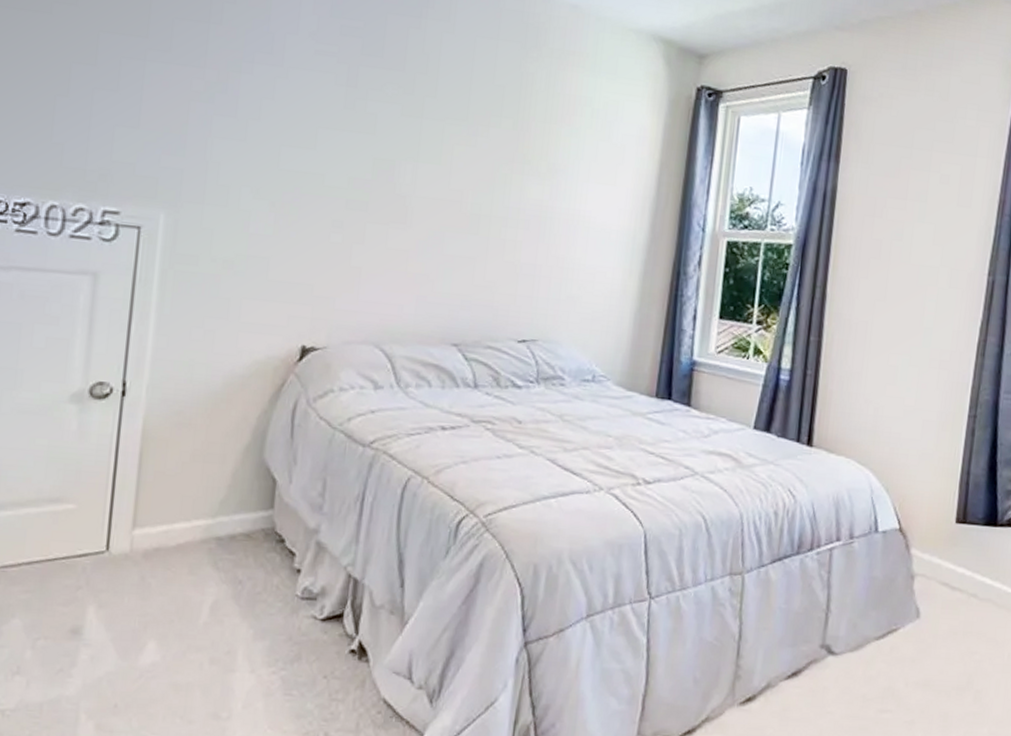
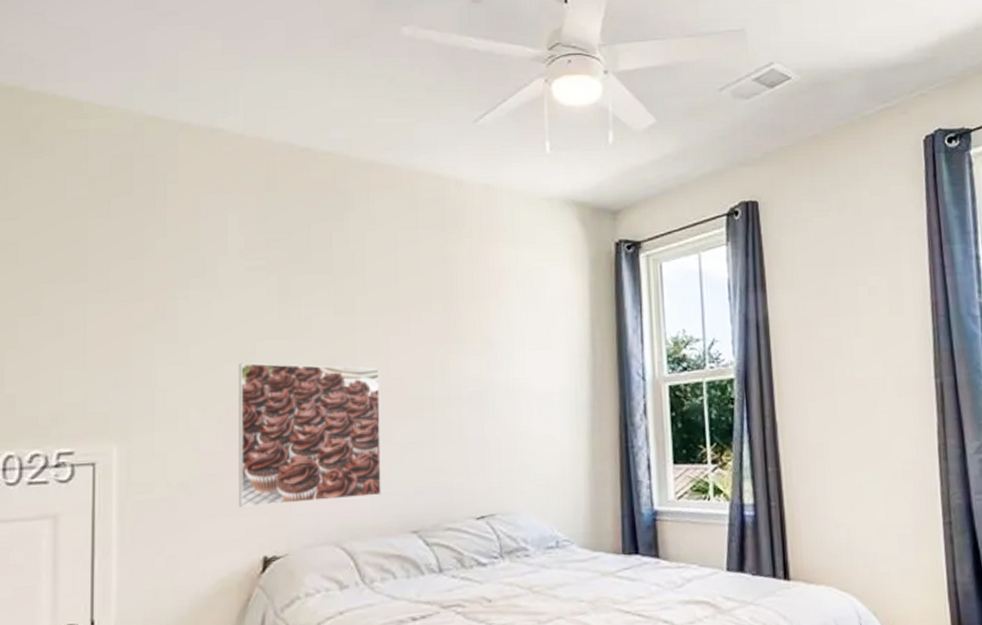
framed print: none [283,148,441,304] -> present [238,362,381,507]

